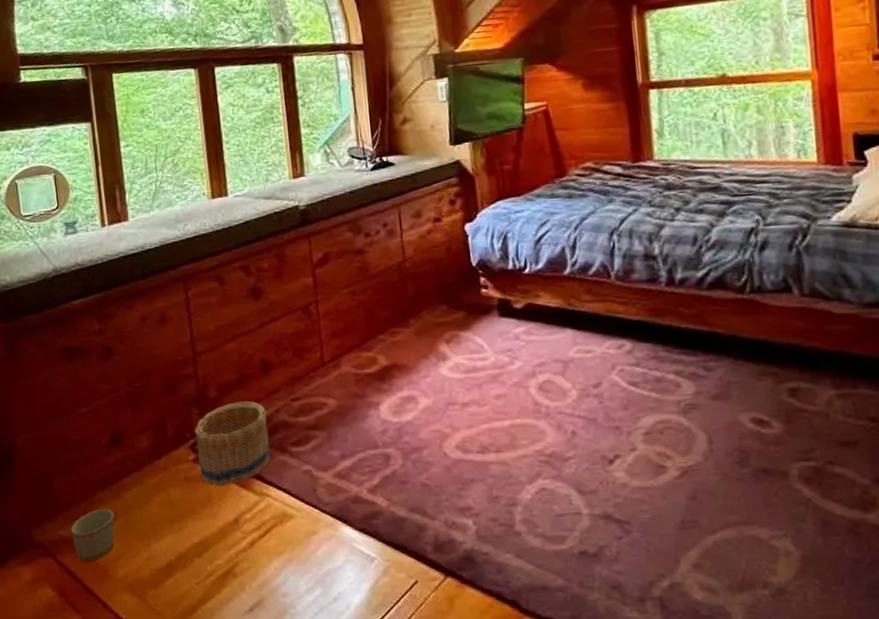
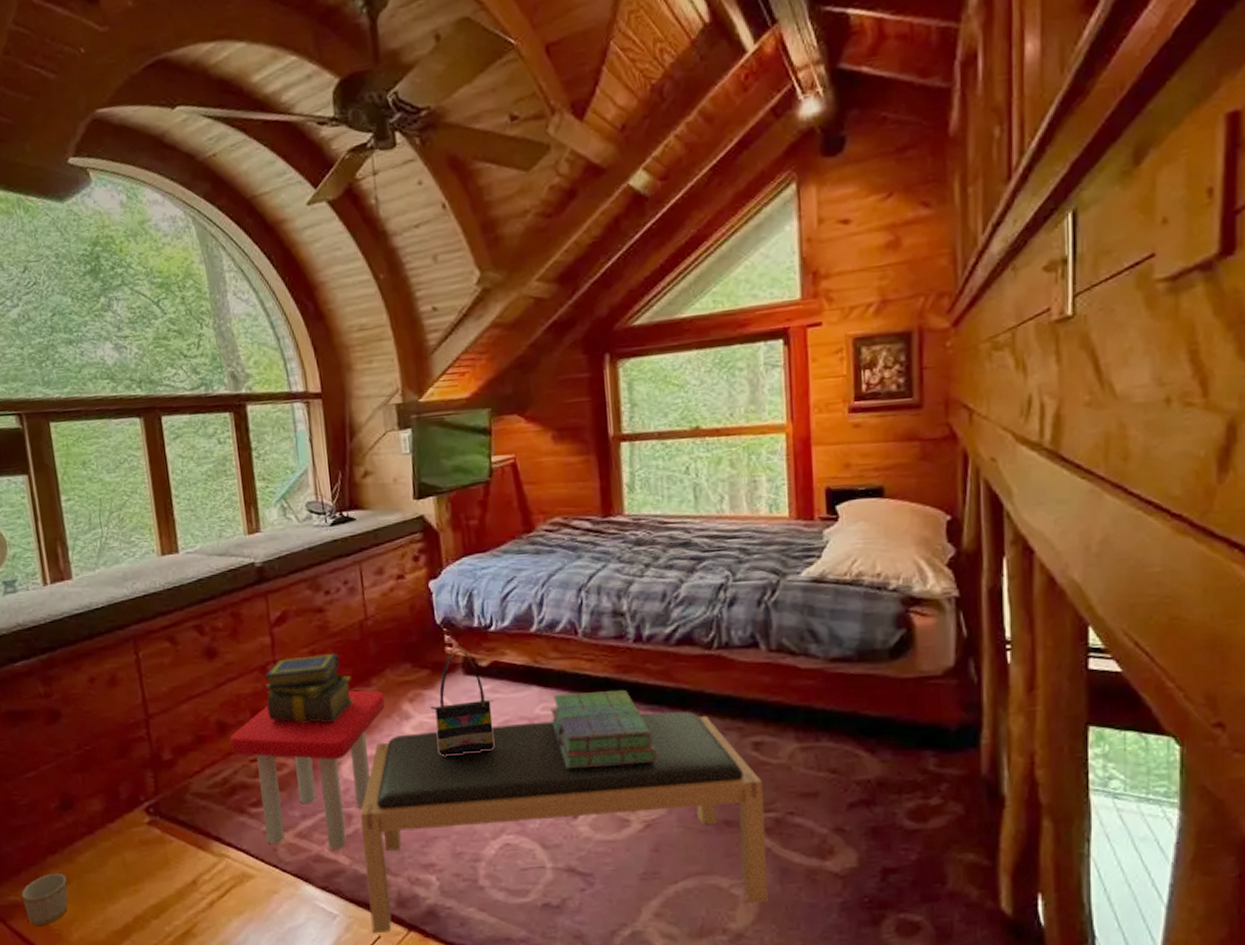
basket: present [194,401,271,486] -> none [148,763,229,848]
stool: none [273,331,423,490] -> present [230,690,385,849]
stack of books: none [307,295,393,363] -> present [265,654,354,723]
bench: none [398,356,810,577] -> present [360,712,768,933]
tote bag: none [467,289,530,398] -> present [430,647,495,756]
stack of books: none [584,334,693,413] -> present [550,690,658,769]

